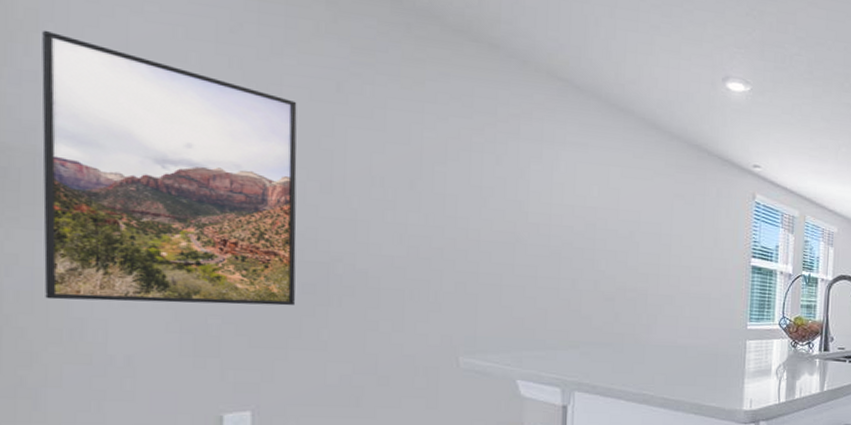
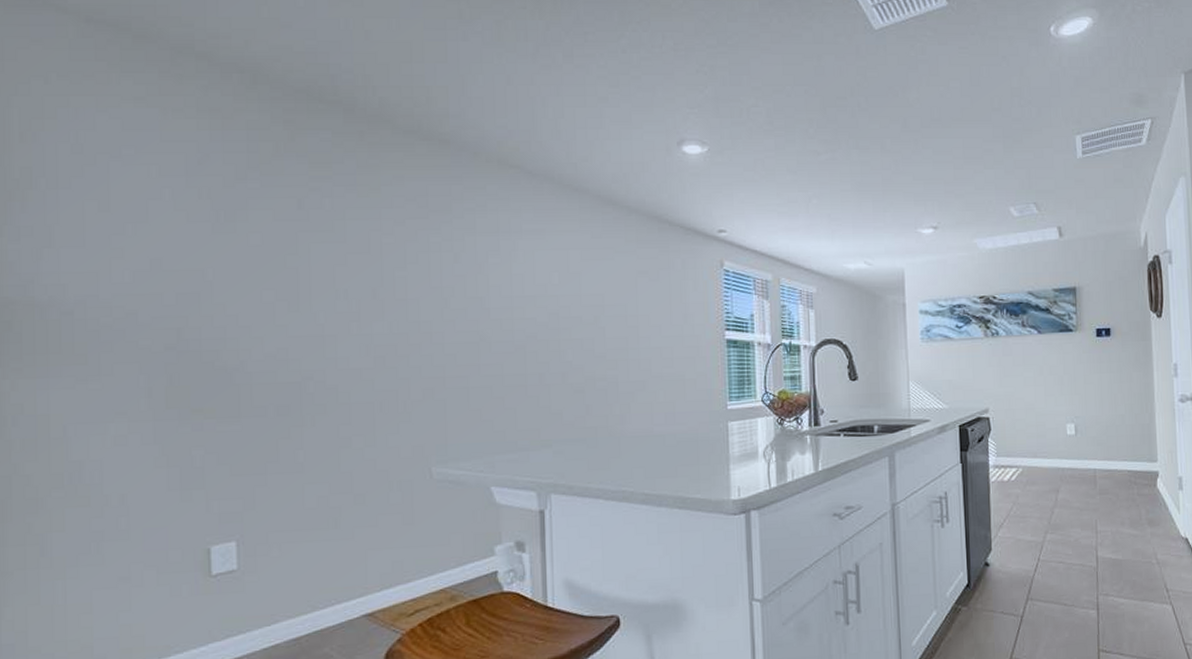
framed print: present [42,30,297,306] -> none [36,185,272,445]

